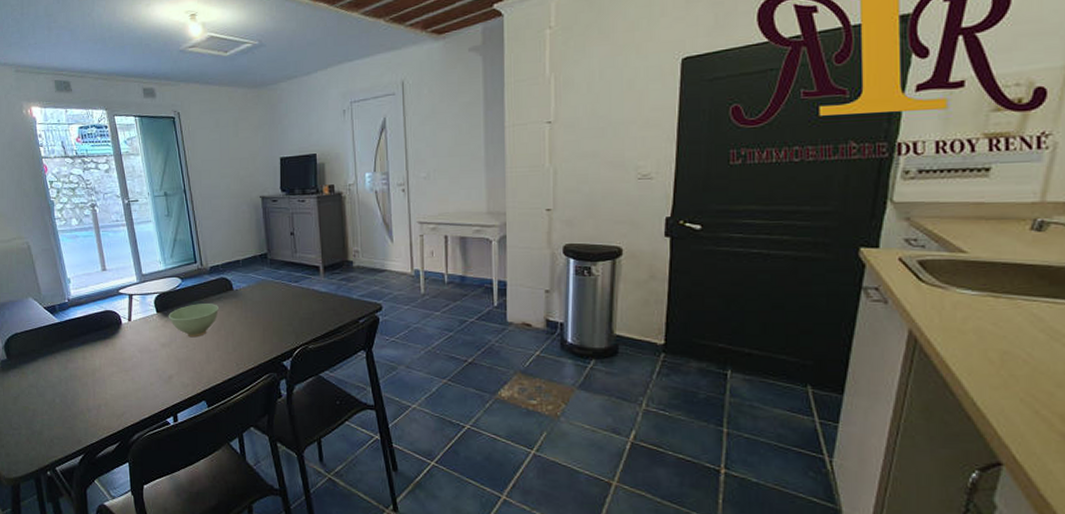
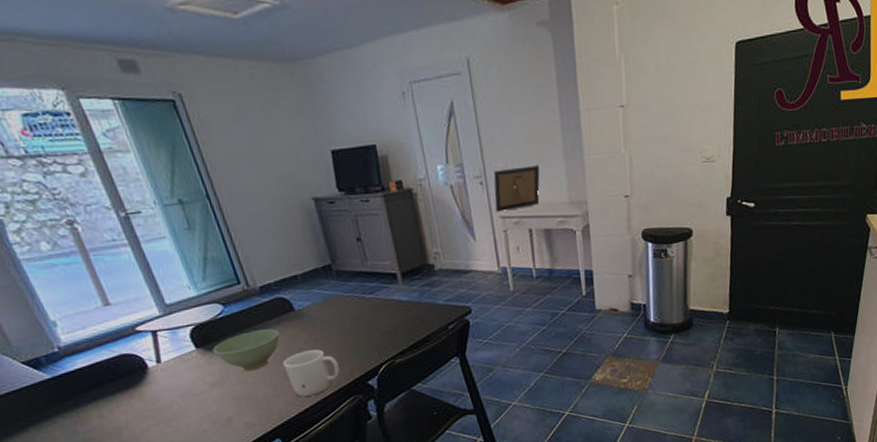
mug: none [218,326,262,367] -> present [283,349,341,397]
picture frame: none [414,176,460,217] -> present [493,165,540,212]

